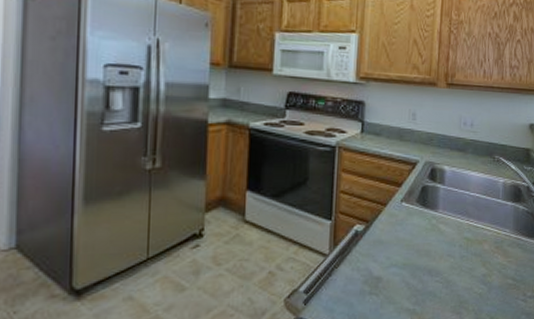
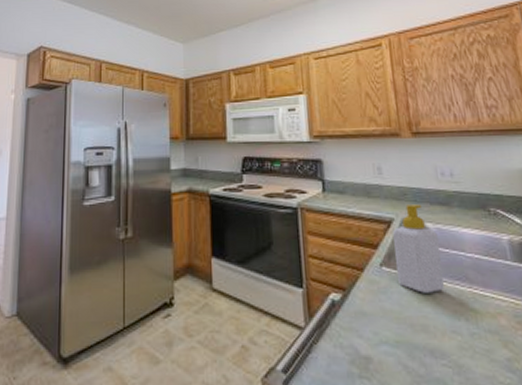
soap bottle: none [414,149,452,225] -> present [393,204,444,293]

